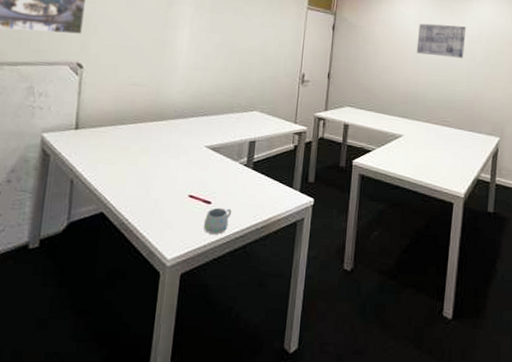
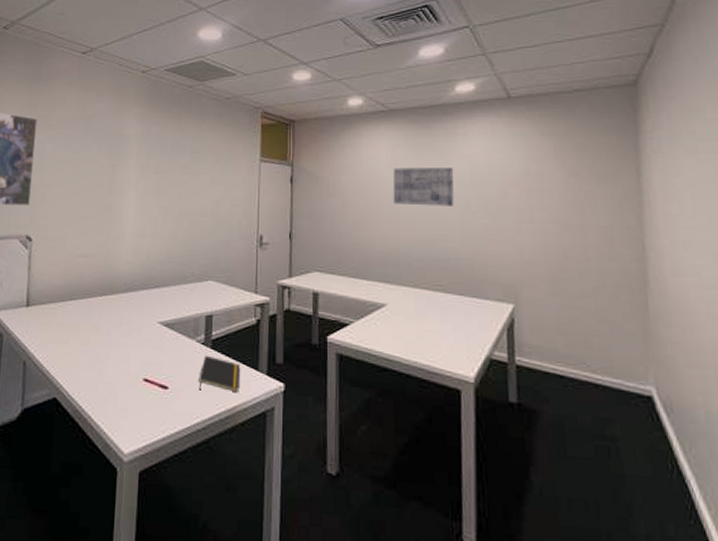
mug: present [204,207,232,234] -> none [162,393,191,425]
notepad: none [239,175,277,207] -> present [198,355,240,393]

